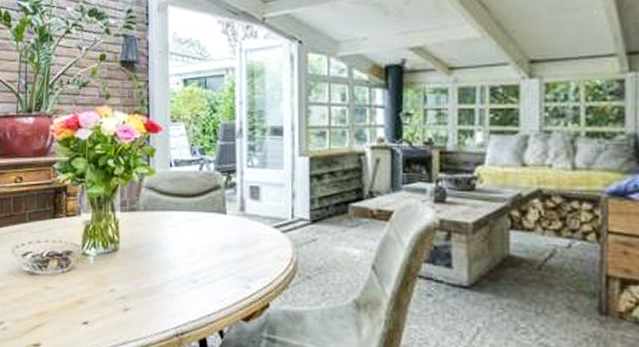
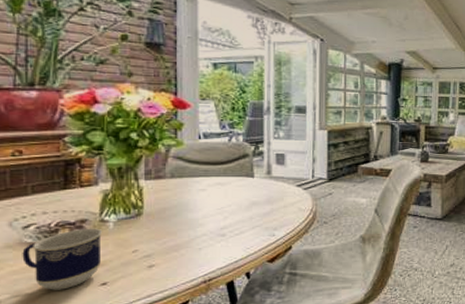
cup: none [21,260,85,324] -> present [22,228,103,290]

